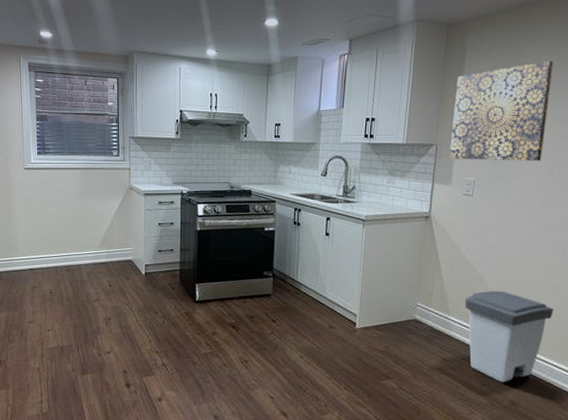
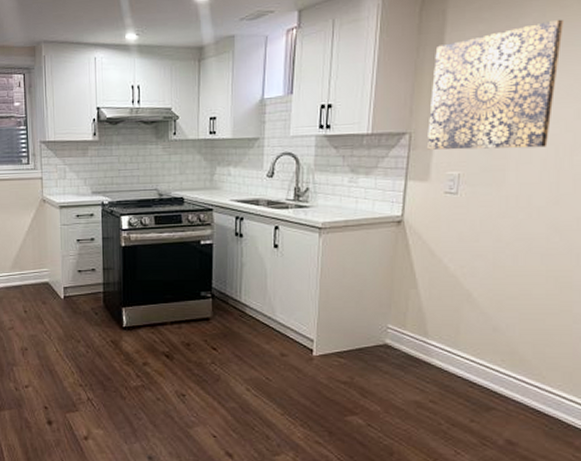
trash can: present [465,290,553,383] -> none [448,308,562,419]

